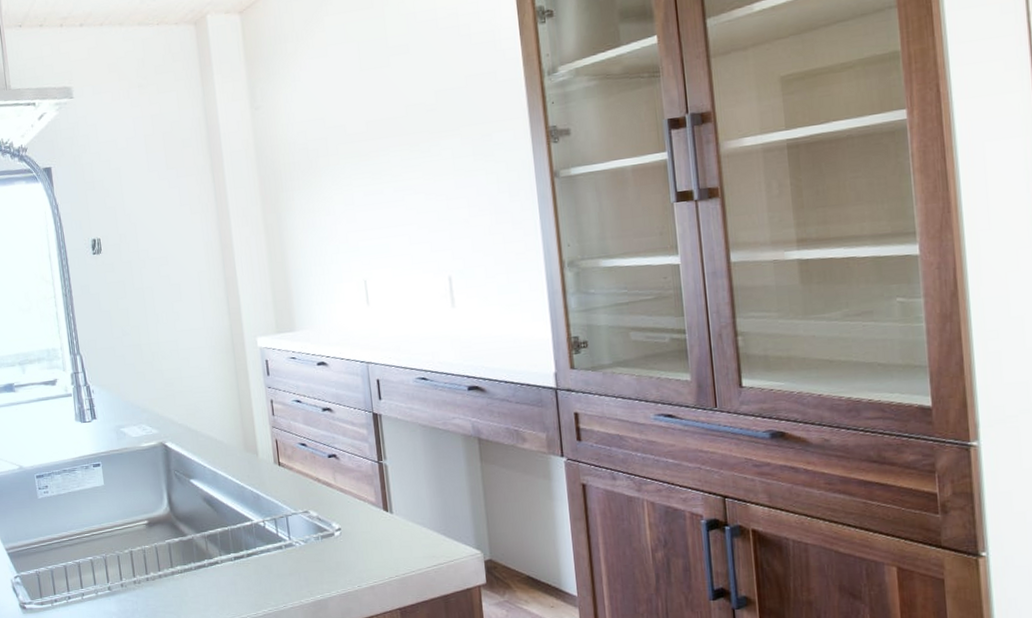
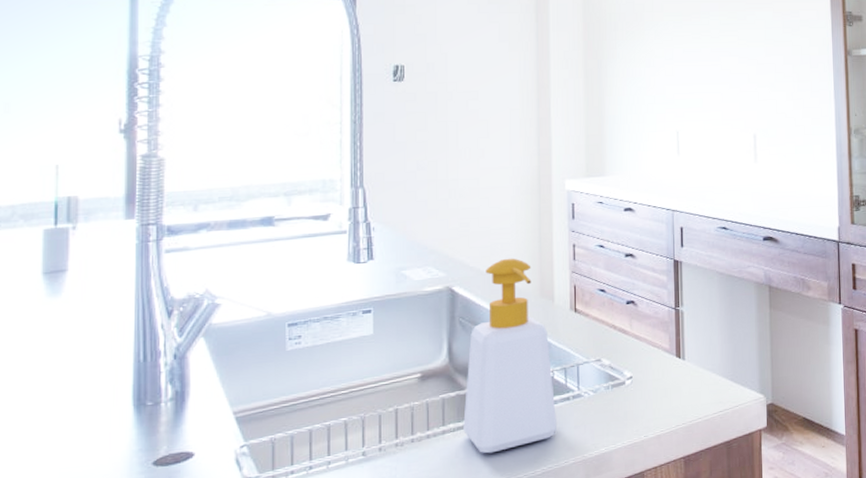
soap bottle: none [186,414,273,594] -> present [463,258,558,454]

